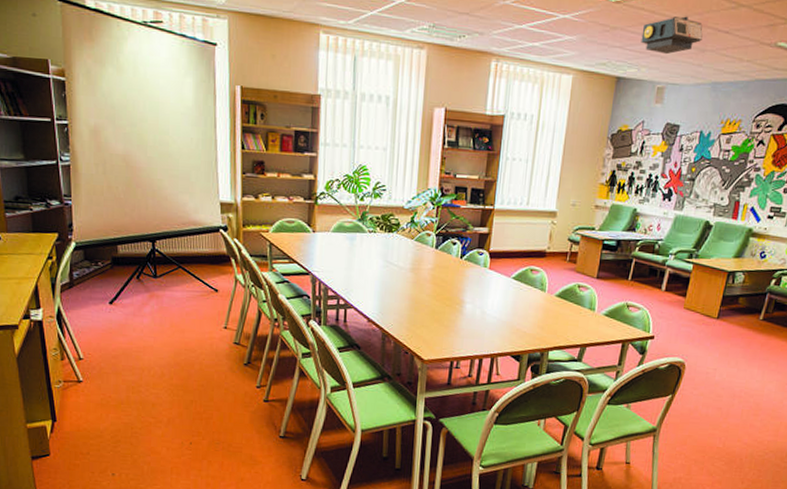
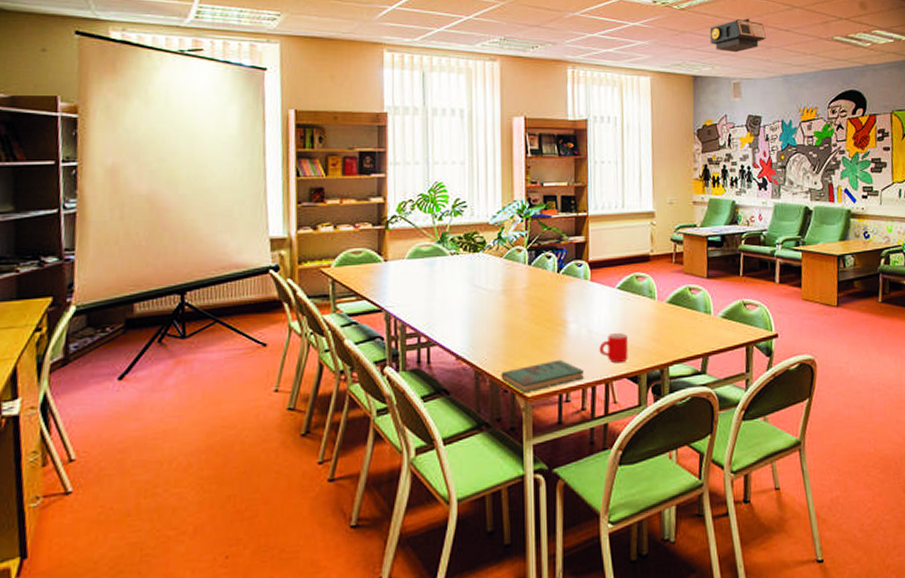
book: none [403,332,474,357] -> present [501,359,584,394]
mug: none [489,316,516,343] -> present [599,332,628,364]

